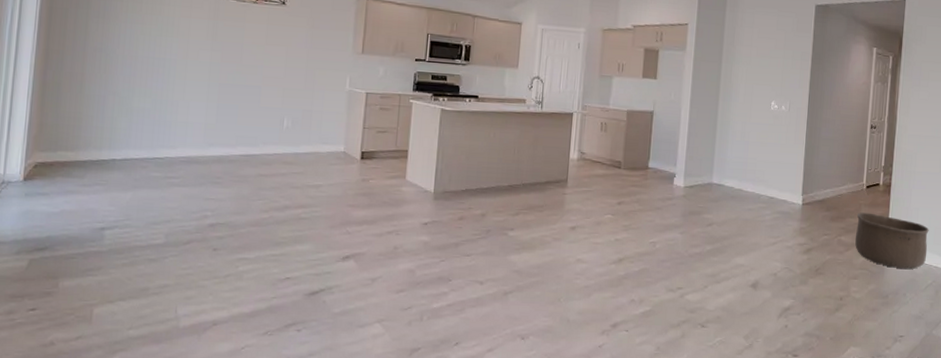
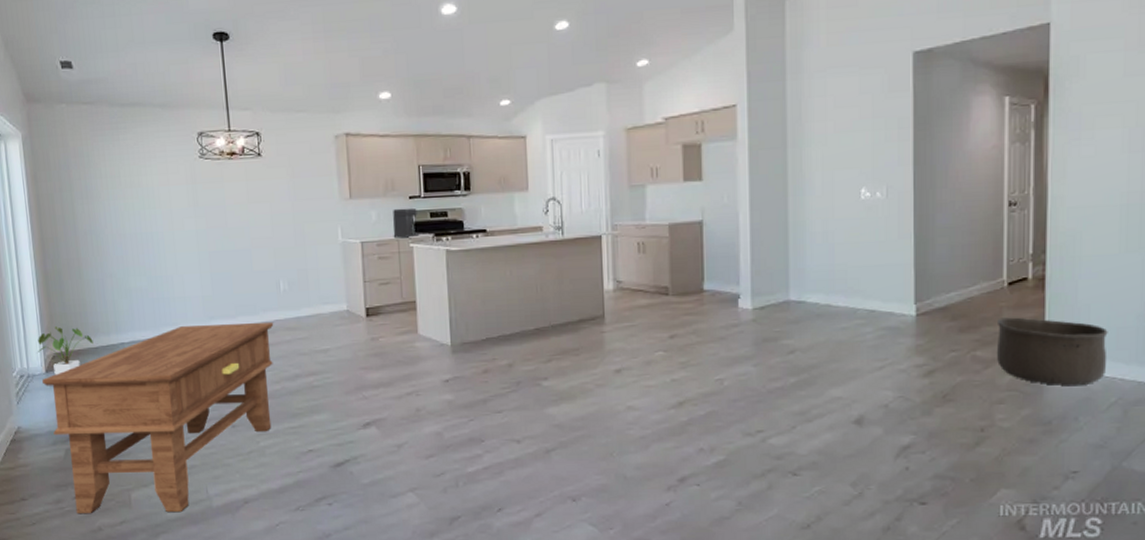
side table: none [18,149,272,331] -> present [42,323,274,514]
house plant: none [19,136,83,184] -> present [38,326,94,375]
coffee maker: none [396,67,421,95] -> present [393,208,420,239]

